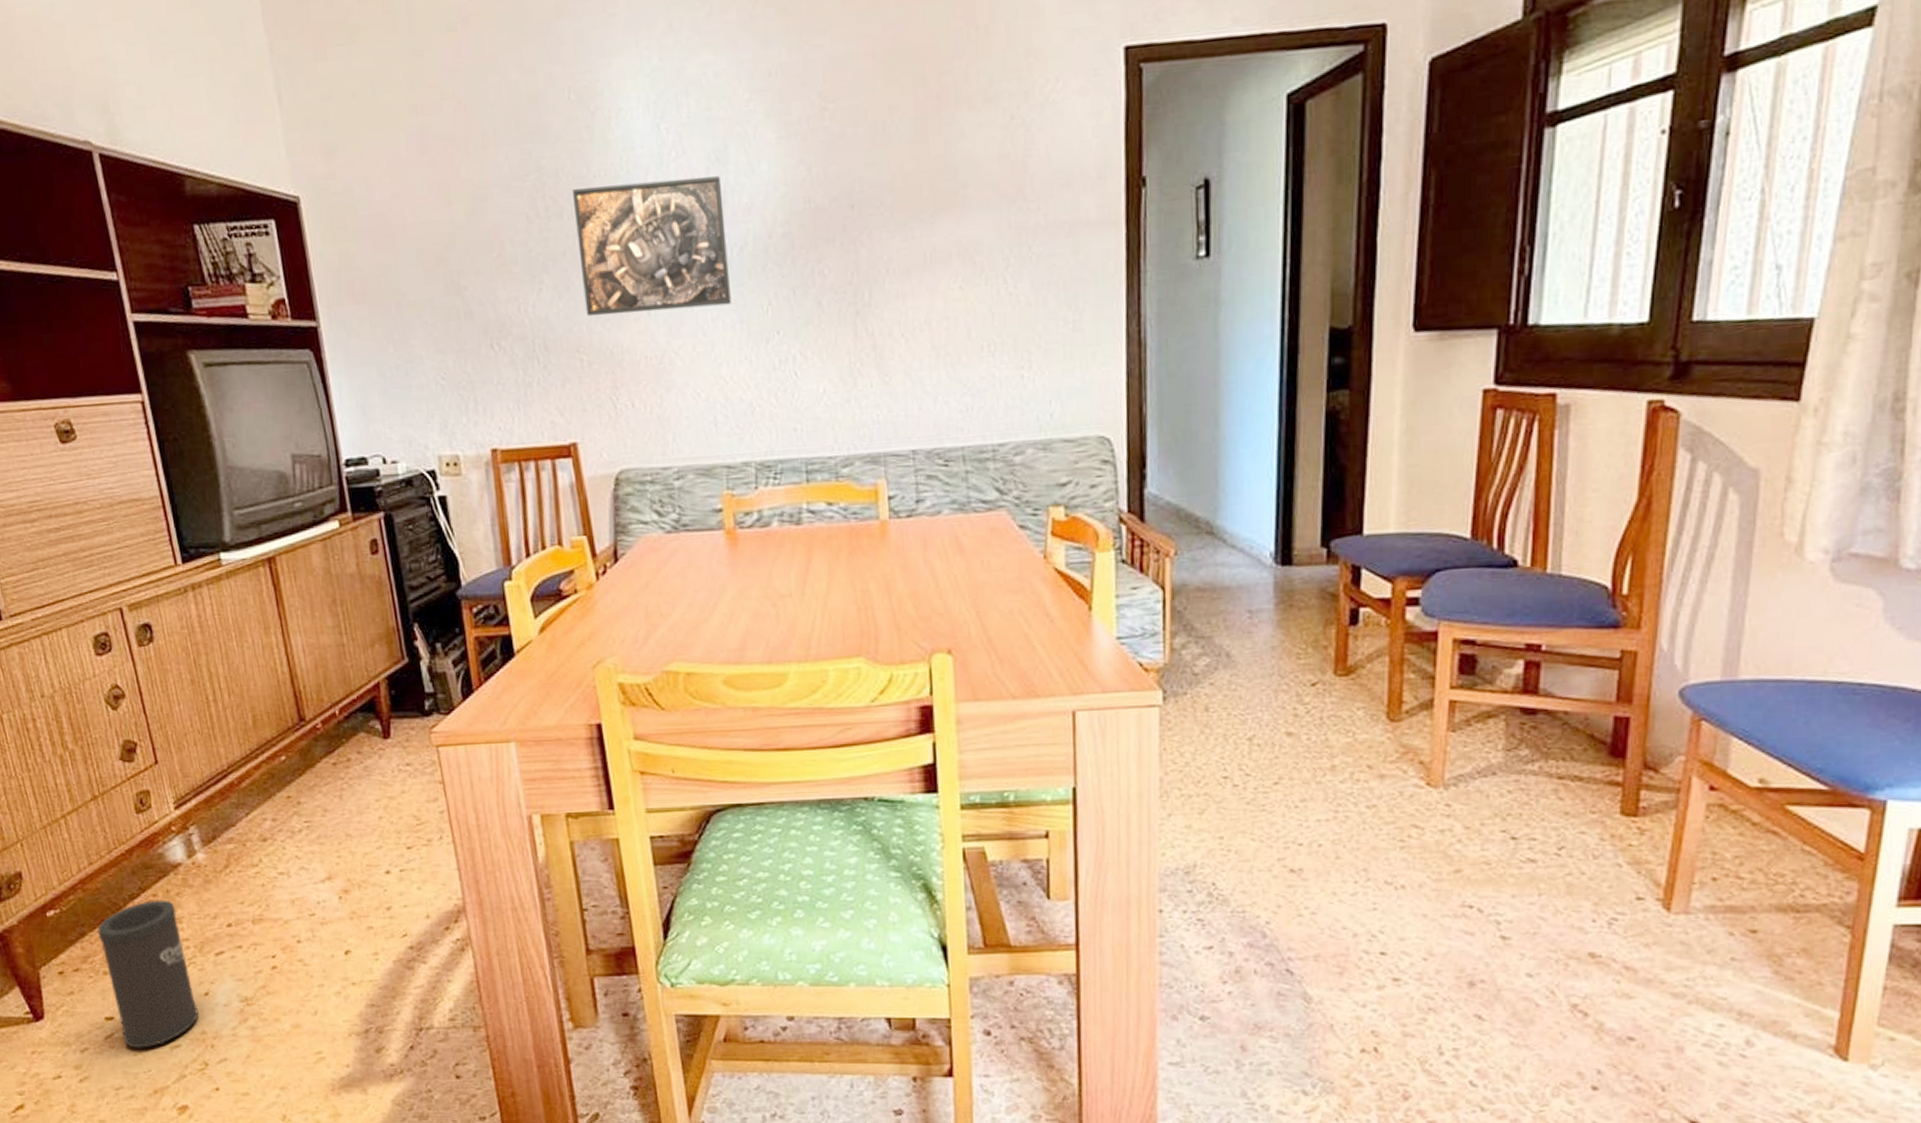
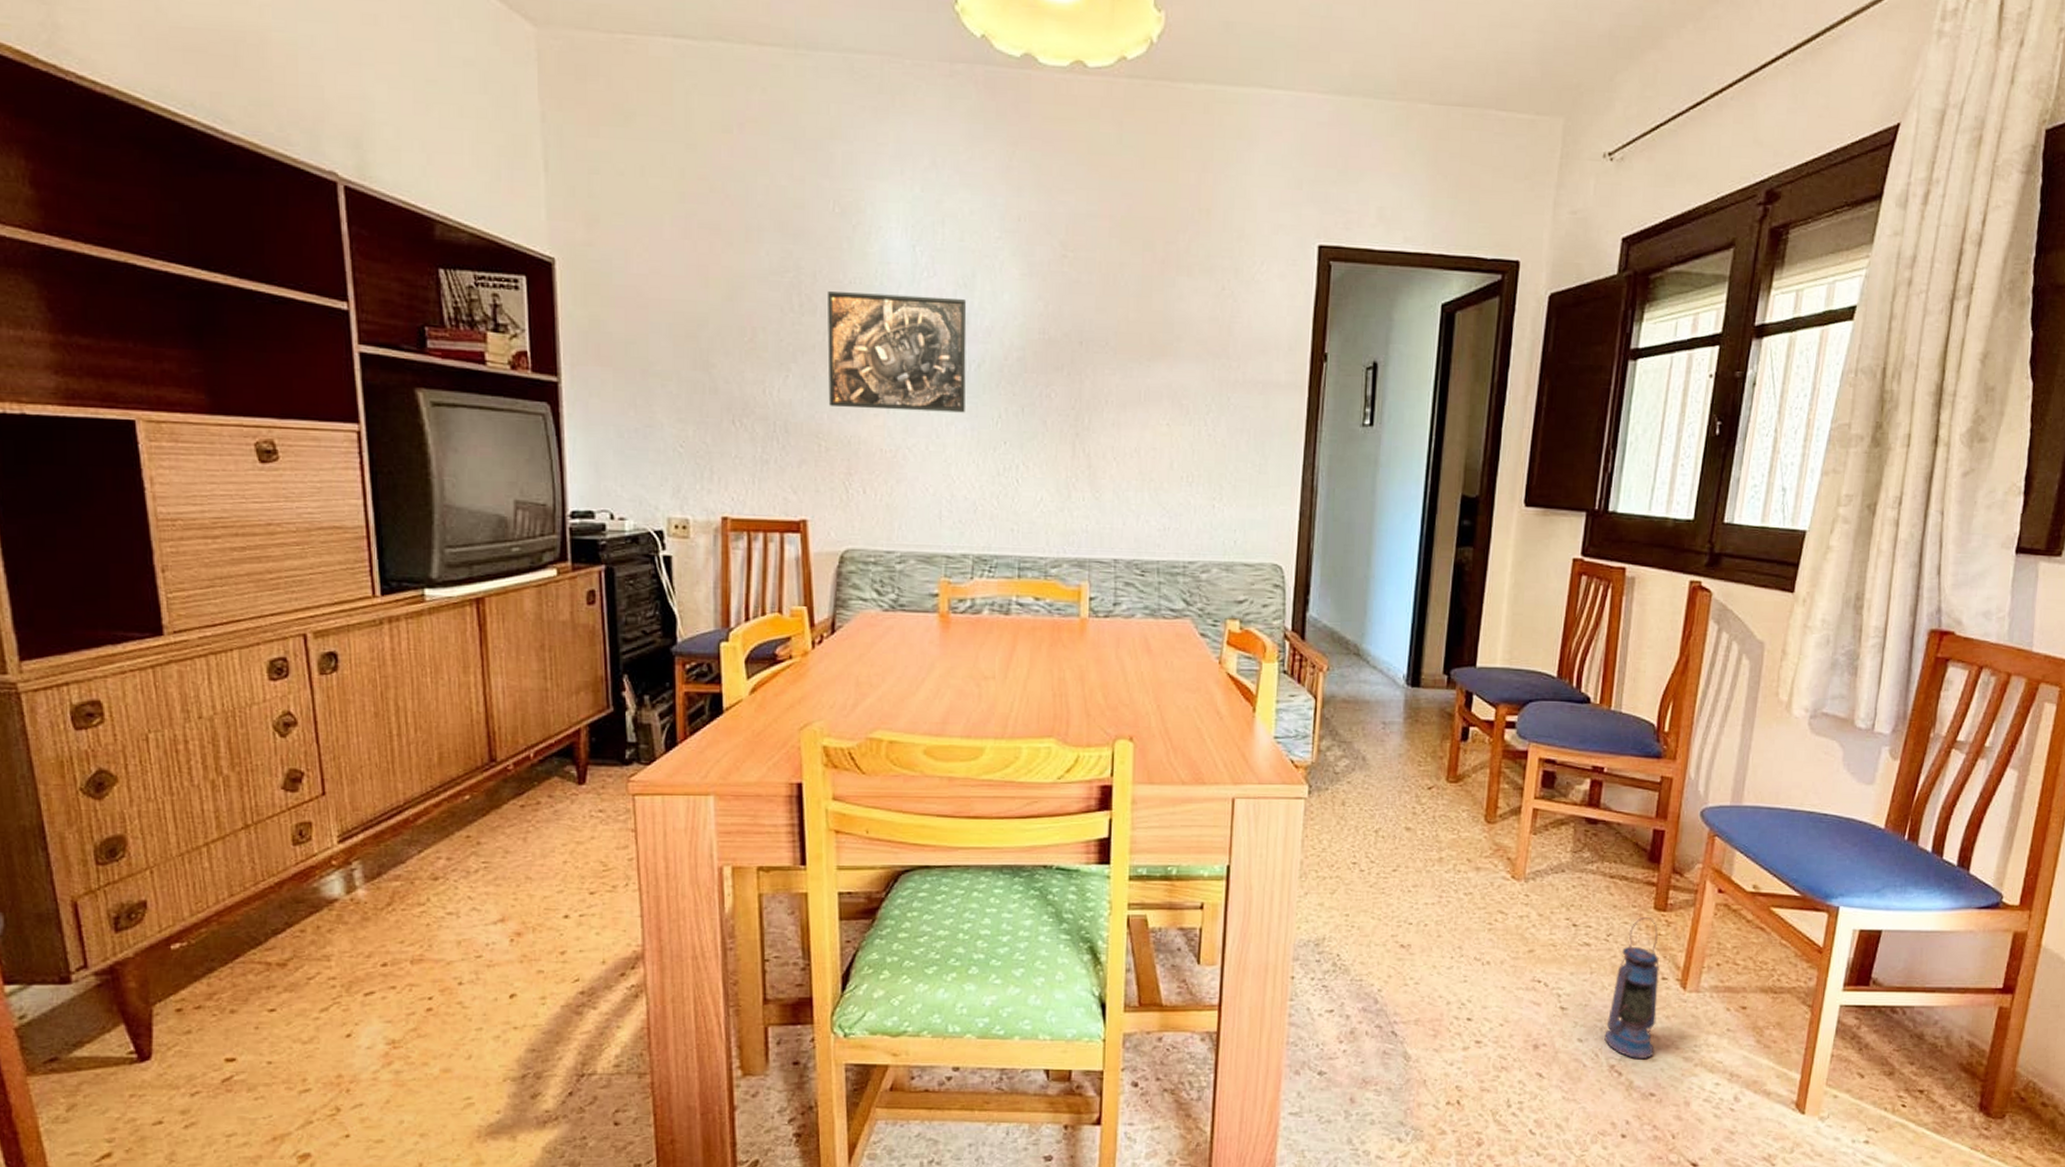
speaker: present [97,900,199,1048] -> none [230,936,336,1092]
lantern: none [1562,825,1632,996] -> present [1604,917,1660,1058]

